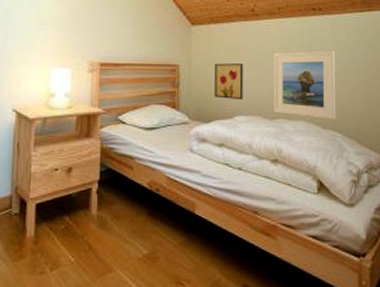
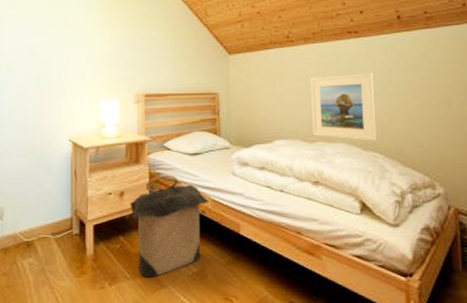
laundry hamper: none [77,150,164,261] -> present [129,175,209,277]
wall art: present [214,63,243,100] -> none [253,89,282,125]

